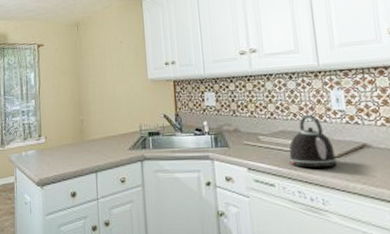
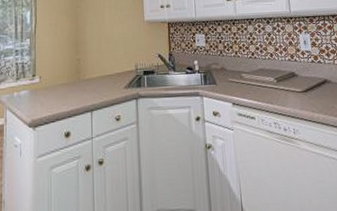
kettle: present [288,114,338,168] -> none [266,54,305,101]

